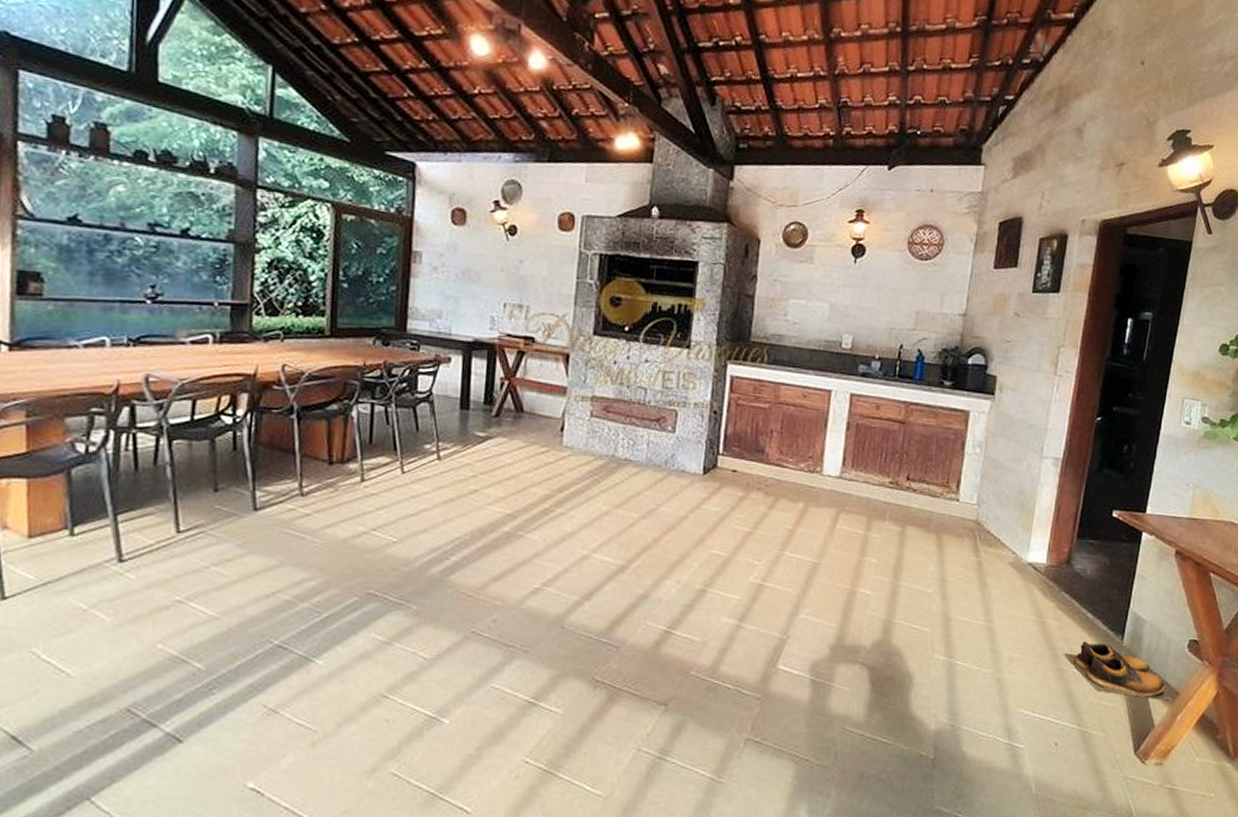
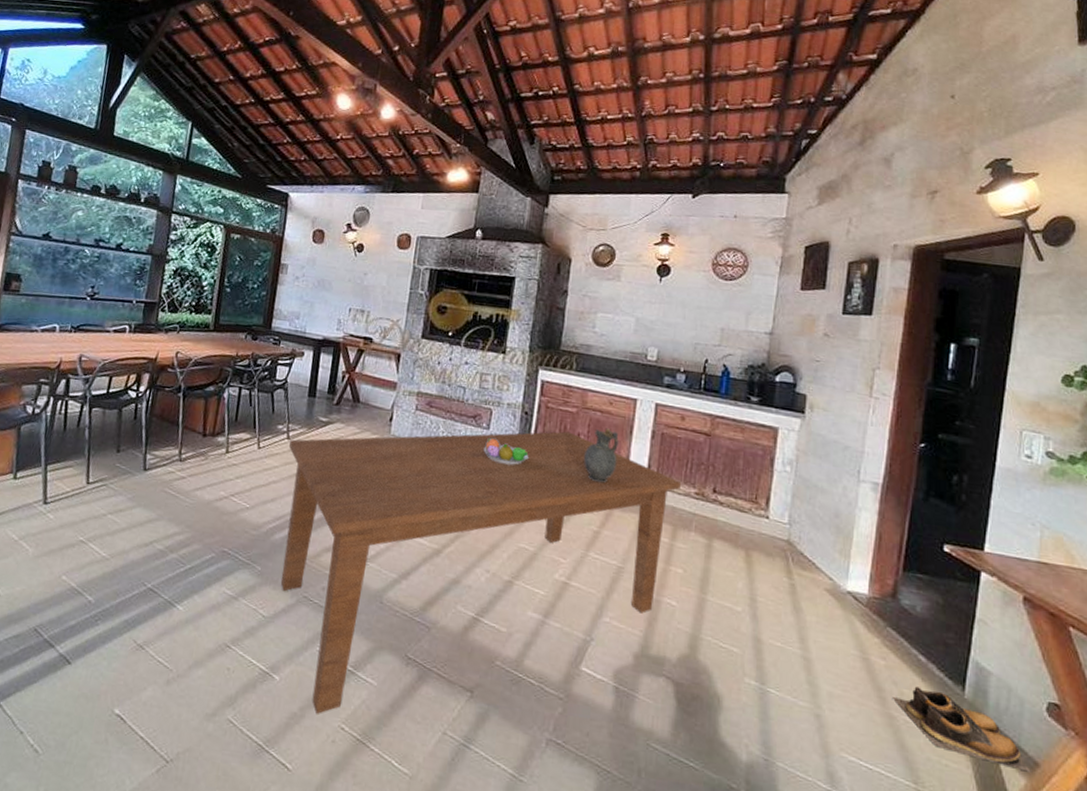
dining table: none [440,429,877,752] -> present [280,431,682,714]
fruit bowl: none [669,442,719,469] -> present [483,438,529,465]
pitcher: none [777,423,813,480] -> present [584,428,619,483]

